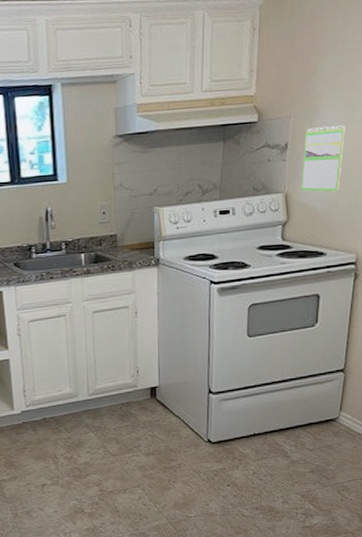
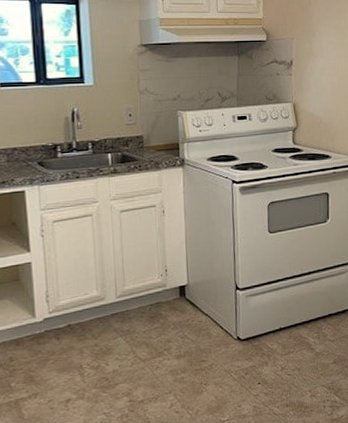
calendar: present [301,125,345,192] -> none [306,47,338,104]

